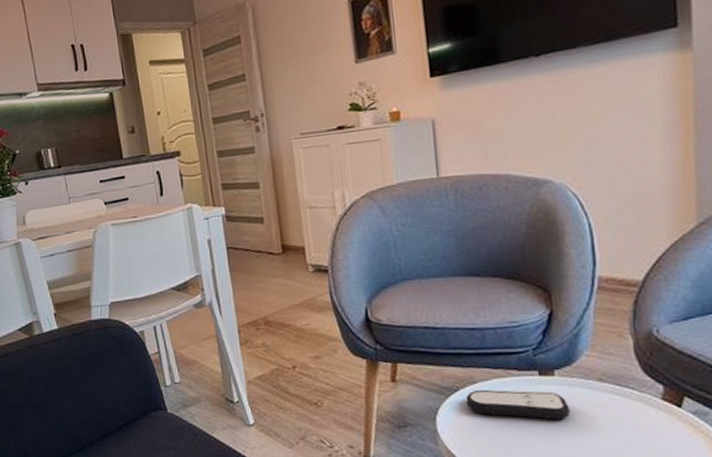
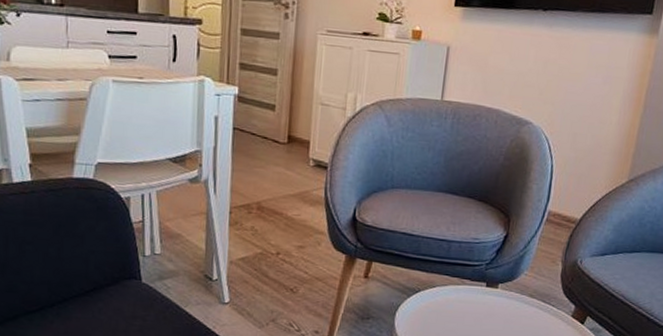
remote control: present [465,389,571,420] -> none [423,293,504,325]

